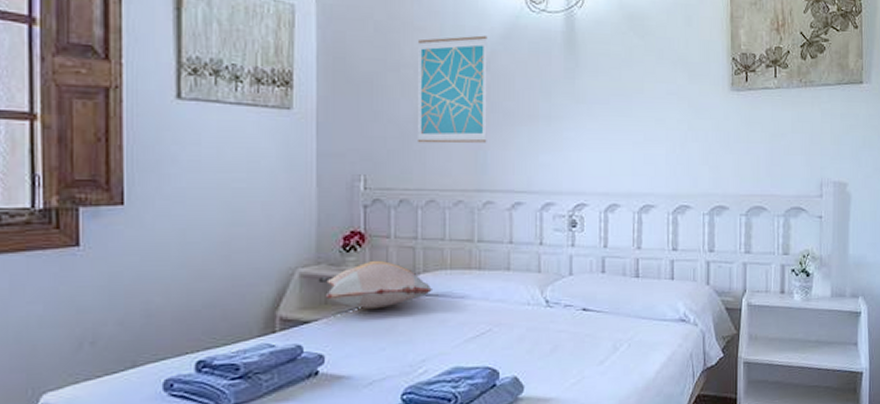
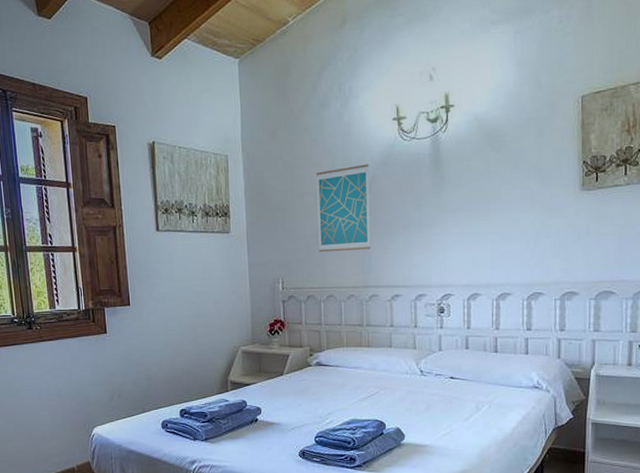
decorative pillow: present [318,260,432,310] -> none [254,340,334,376]

